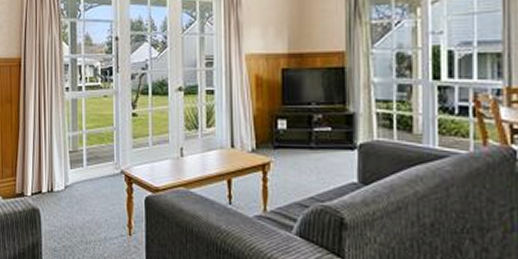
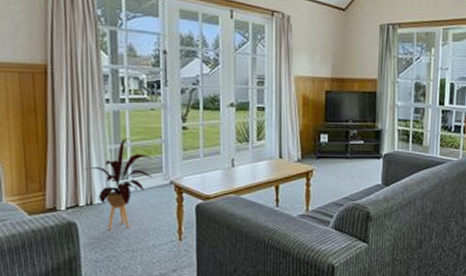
house plant: none [46,125,105,218] -> present [83,138,153,229]

